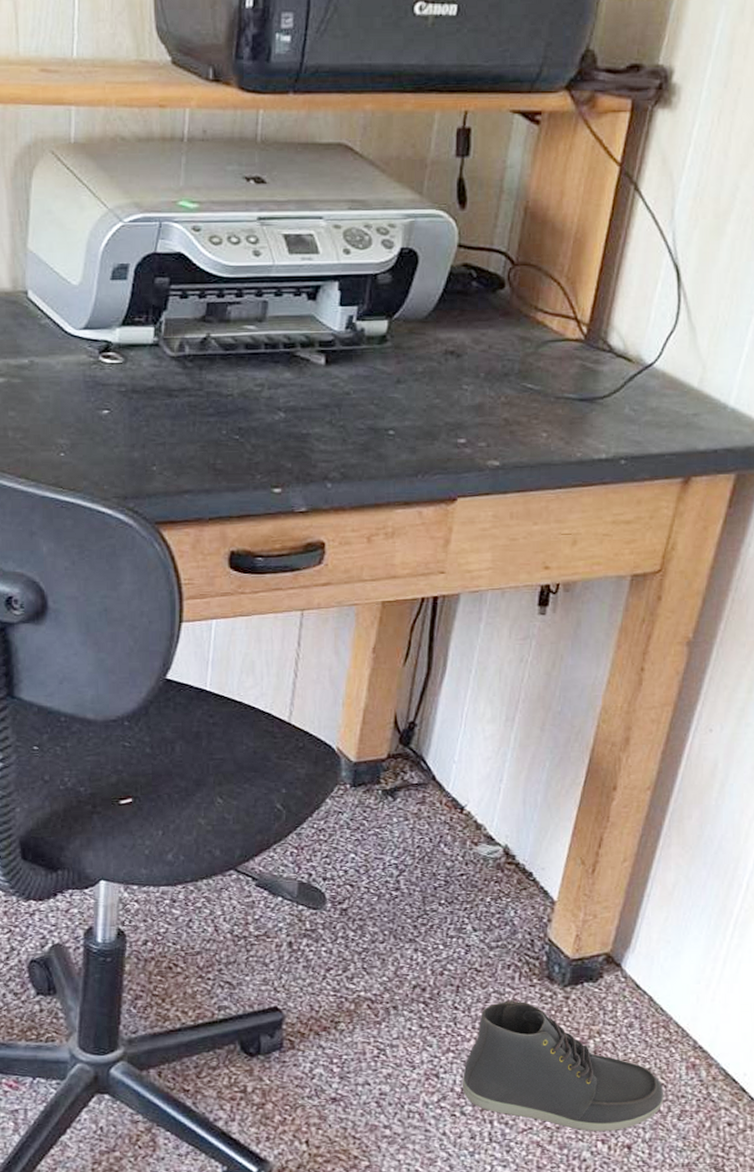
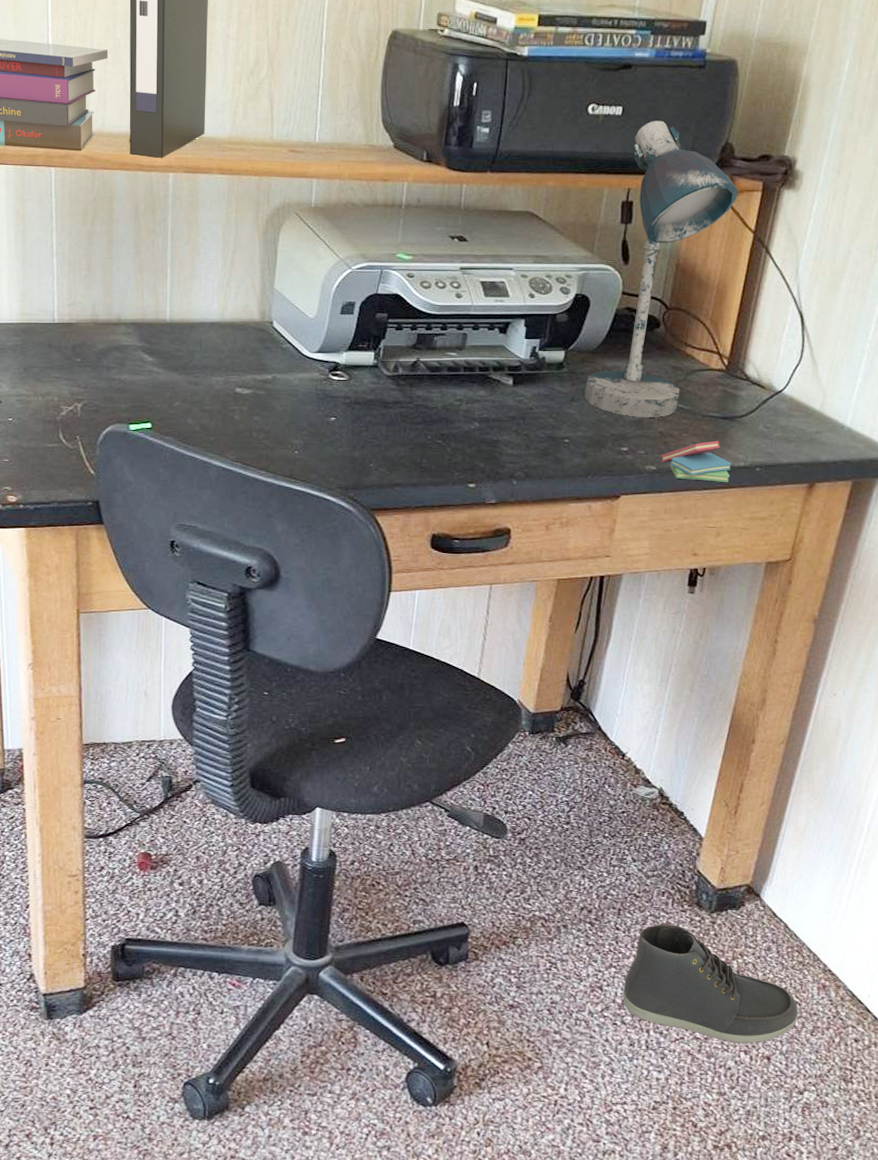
desk lamp: none [413,22,601,401] -> present [585,120,738,417]
sticky notes: none [506,427,591,480] -> present [661,440,732,483]

